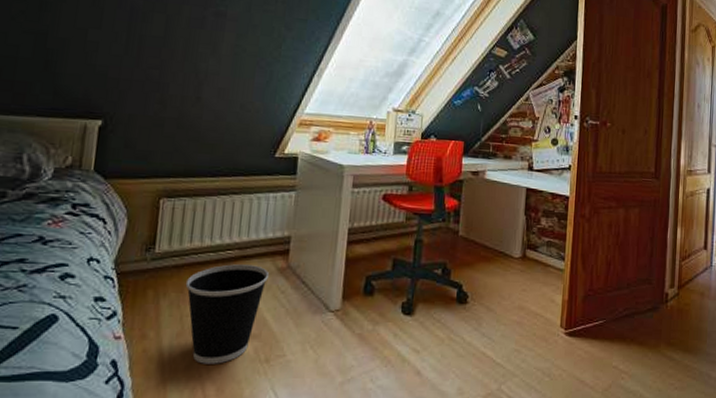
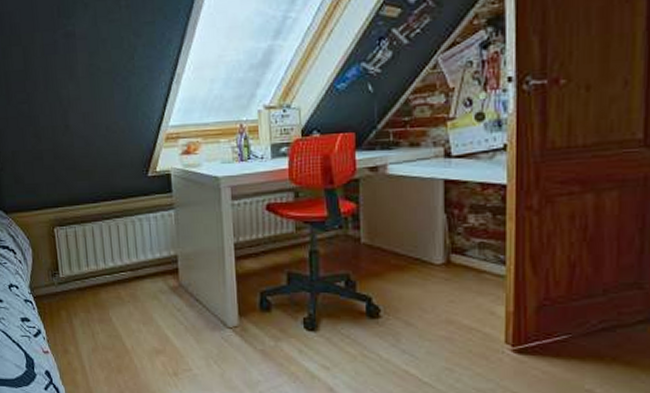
wastebasket: present [185,264,269,364] -> none [90,285,163,376]

